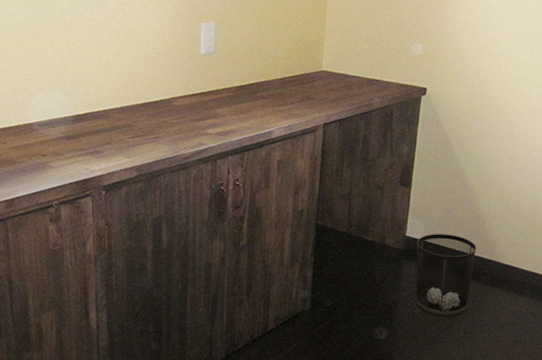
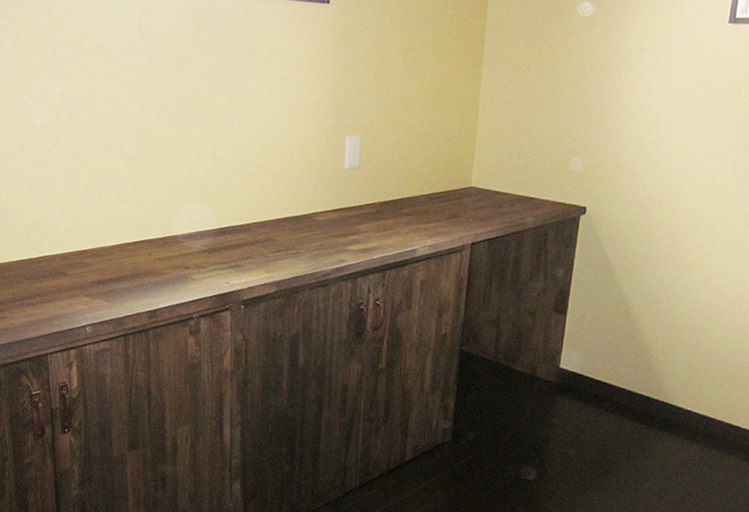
waste bin: present [415,234,476,317] -> none [569,367,641,462]

